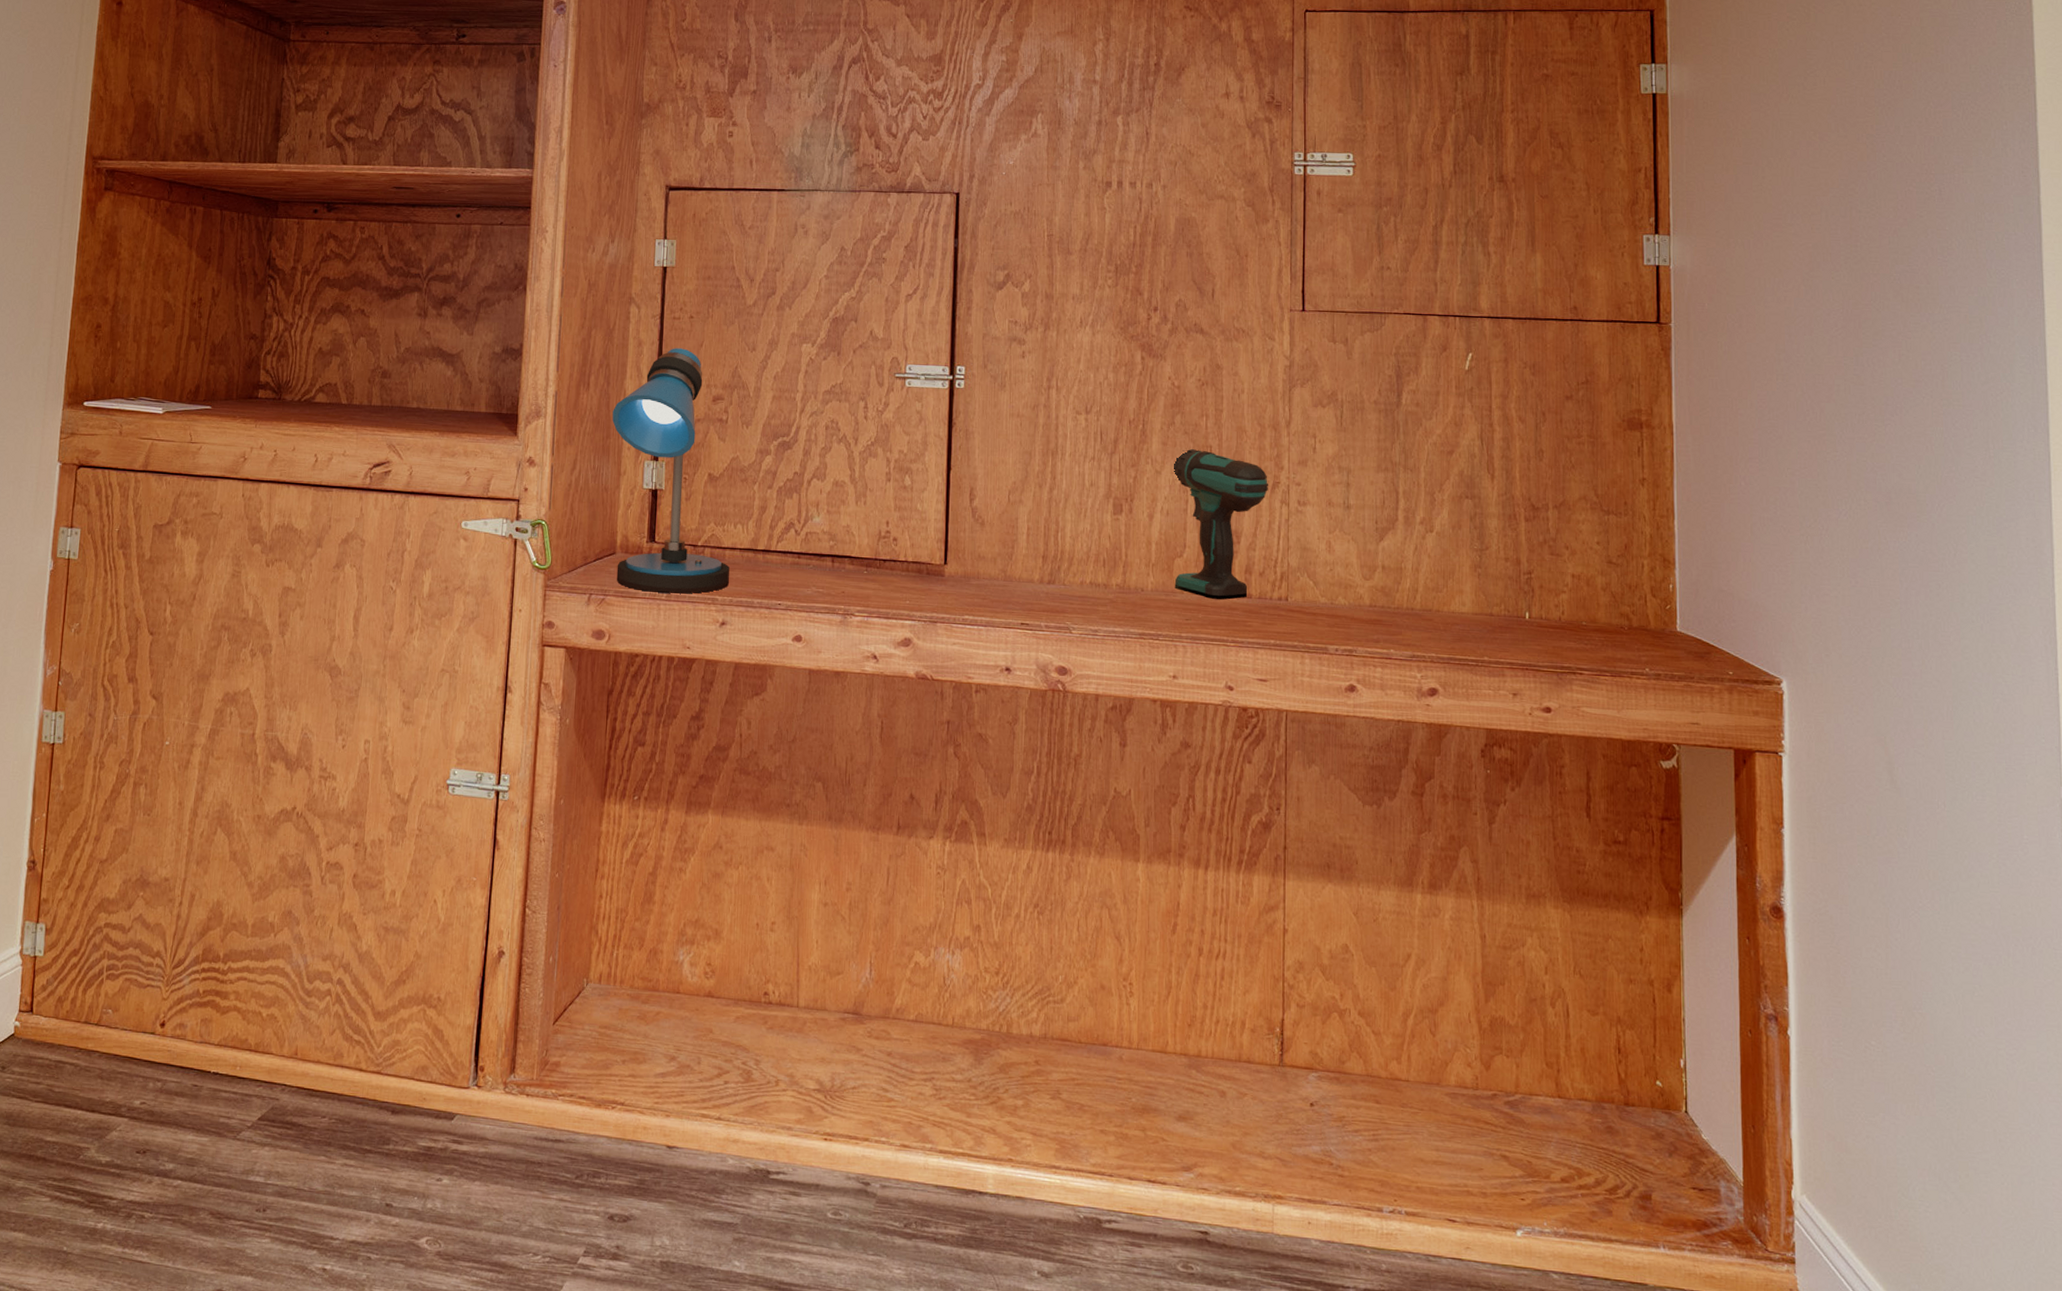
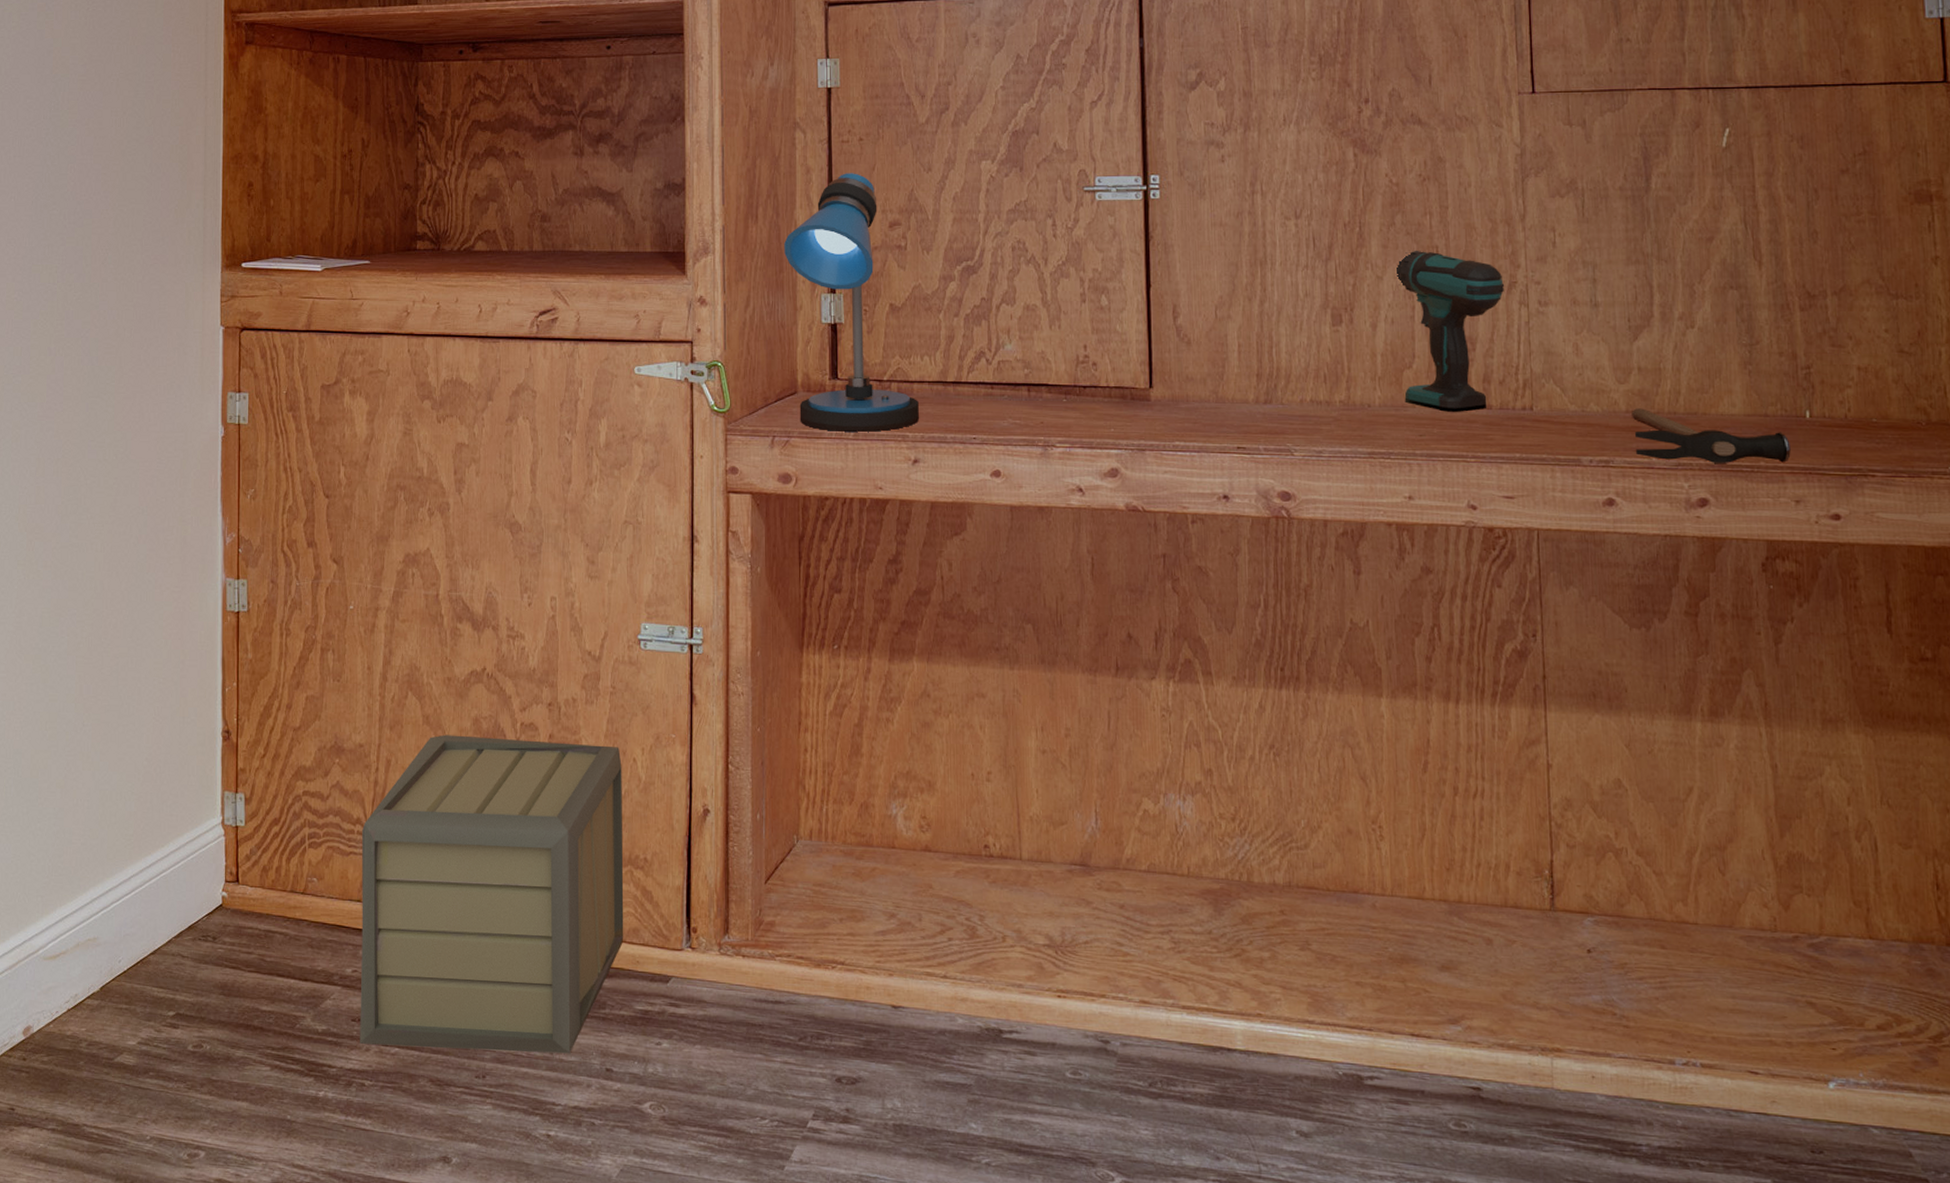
storage container: none [143,871,423,1189] -> present [360,734,624,1054]
claw hammer: none [1374,603,1511,659] -> present [1631,408,1791,463]

